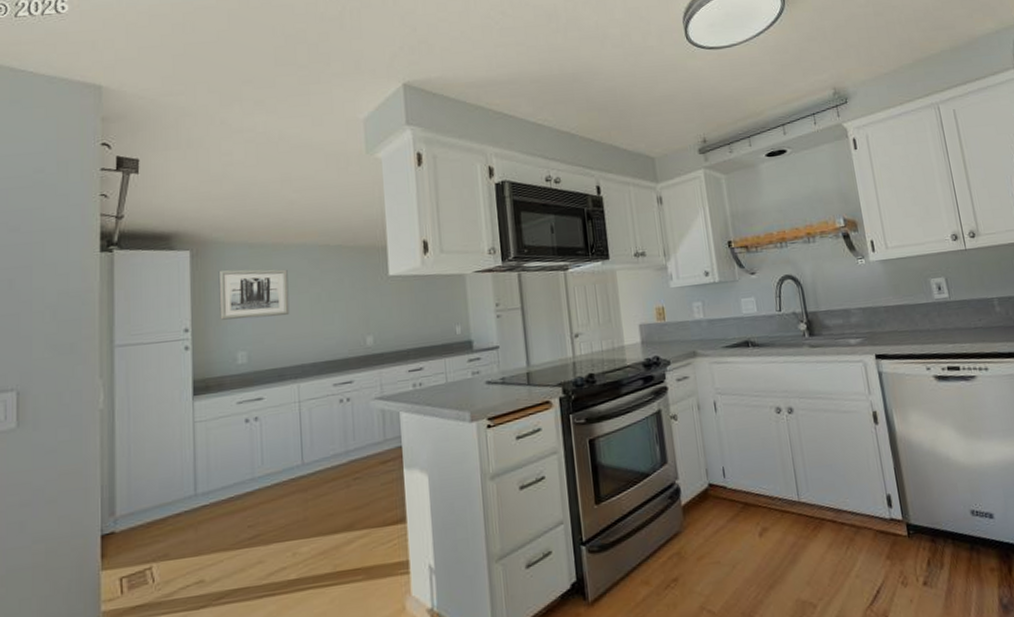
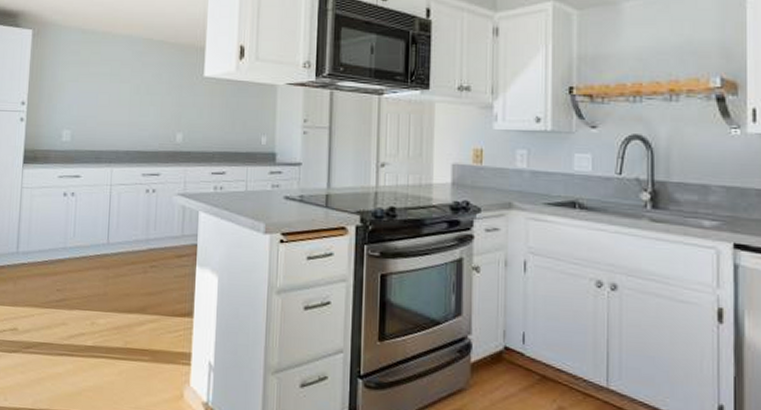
wall art: present [218,269,290,320] -> none [51,51,113,102]

